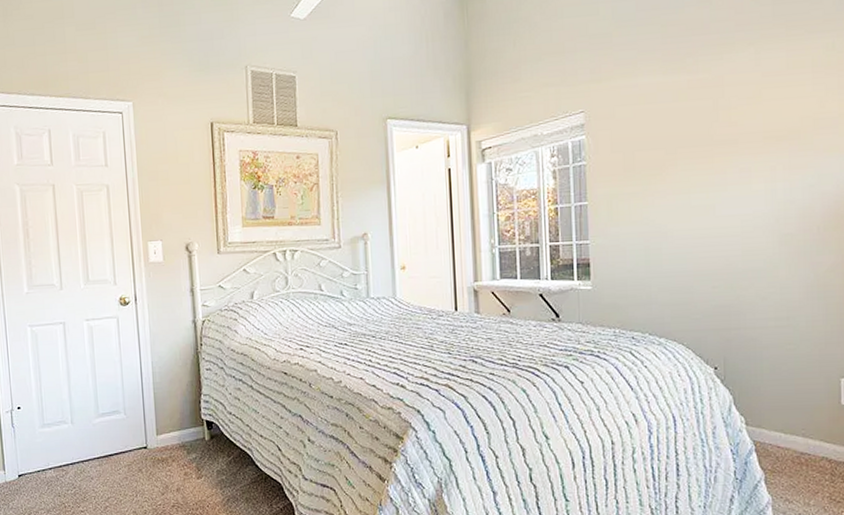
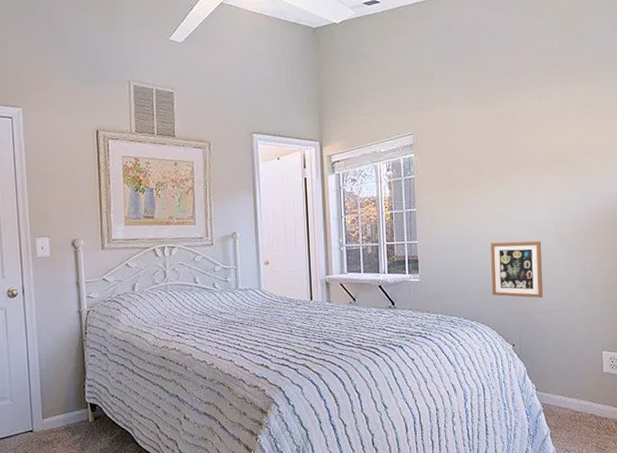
picture frame: none [686,239,757,310] -> present [491,241,543,298]

